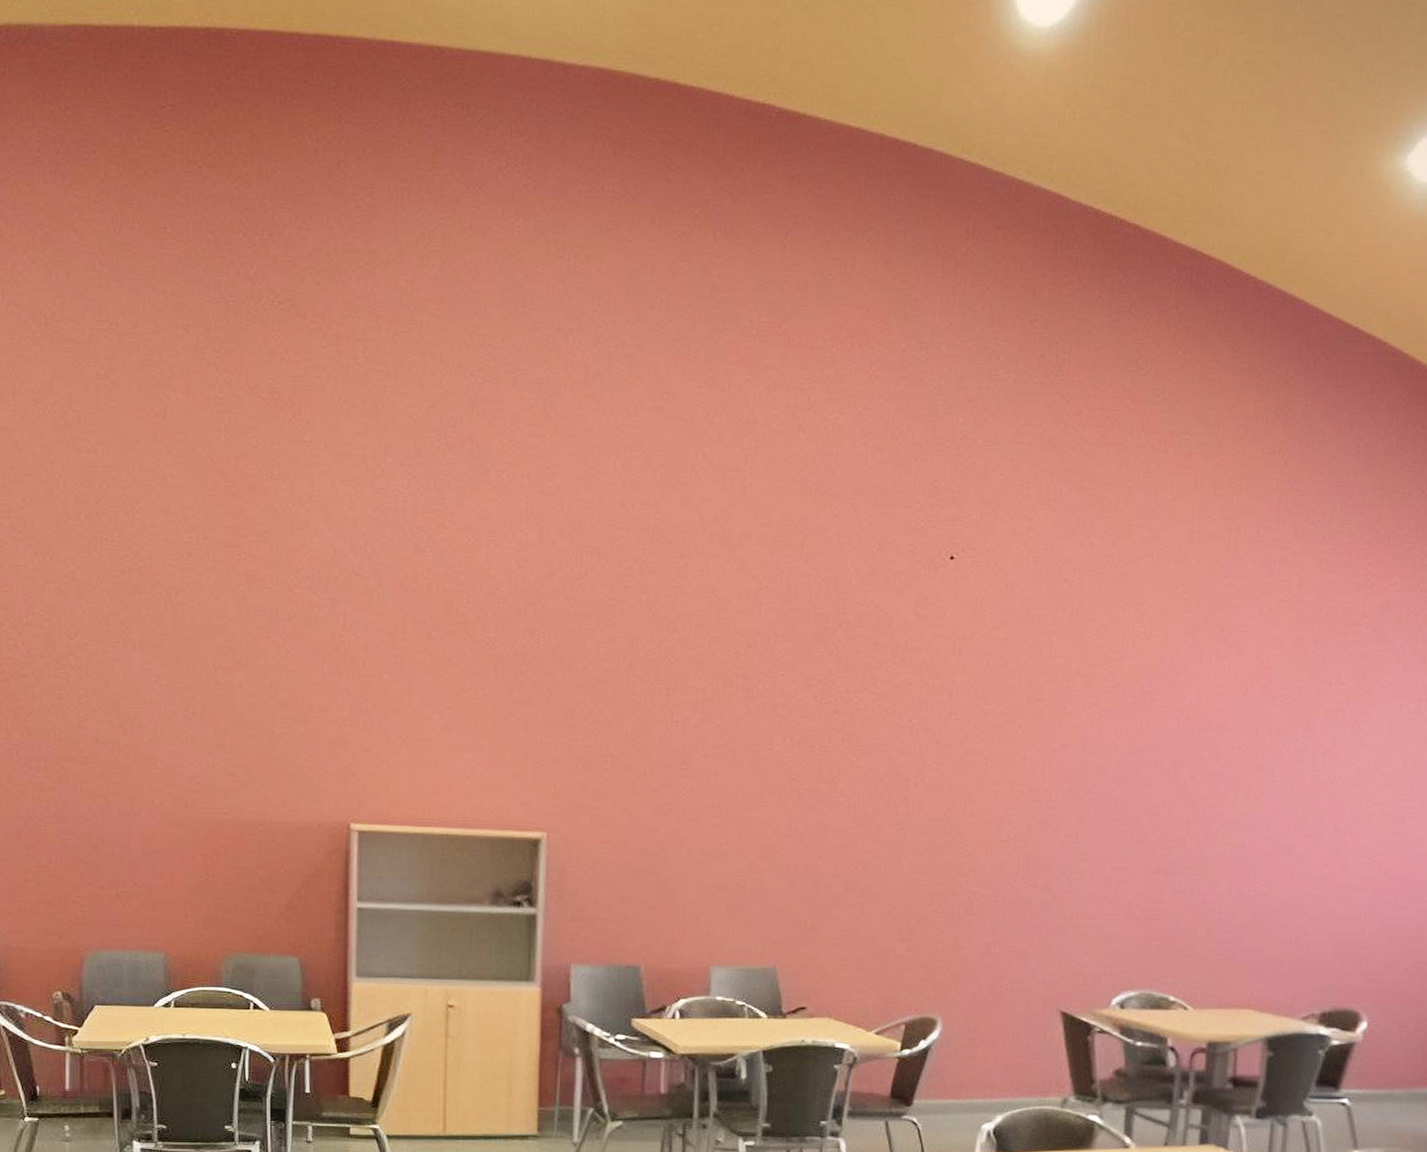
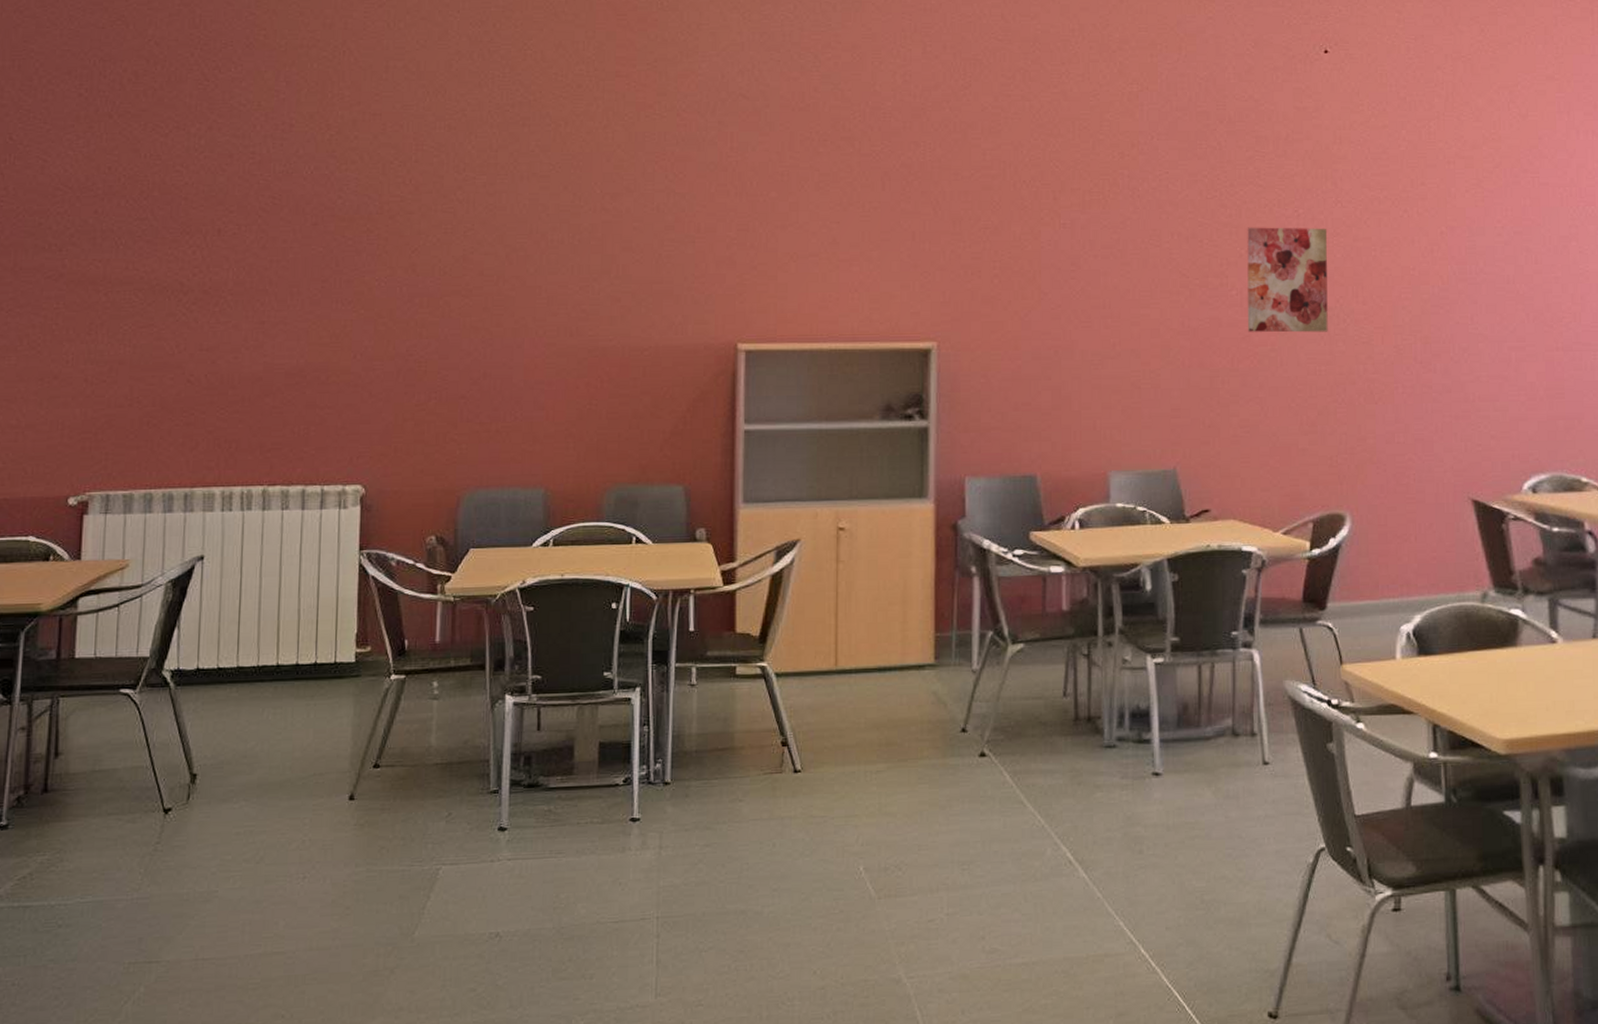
wall art: none [853,735,940,843] -> present [1247,227,1328,333]

